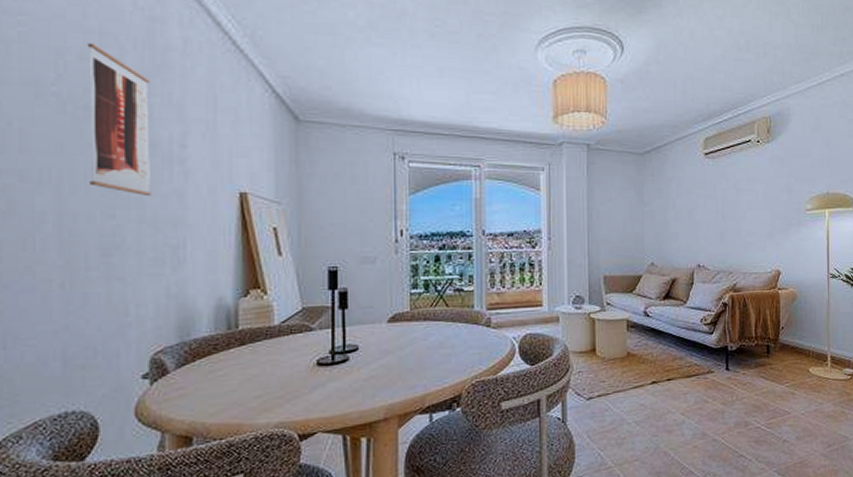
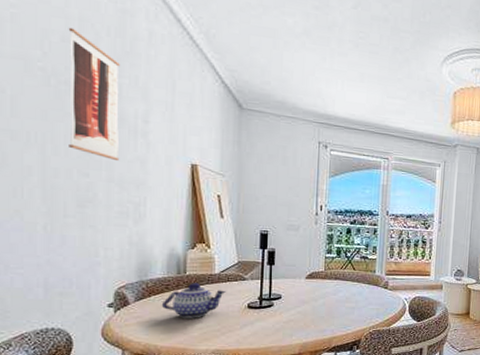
teapot: none [208,339,289,385] -> present [161,283,226,318]

